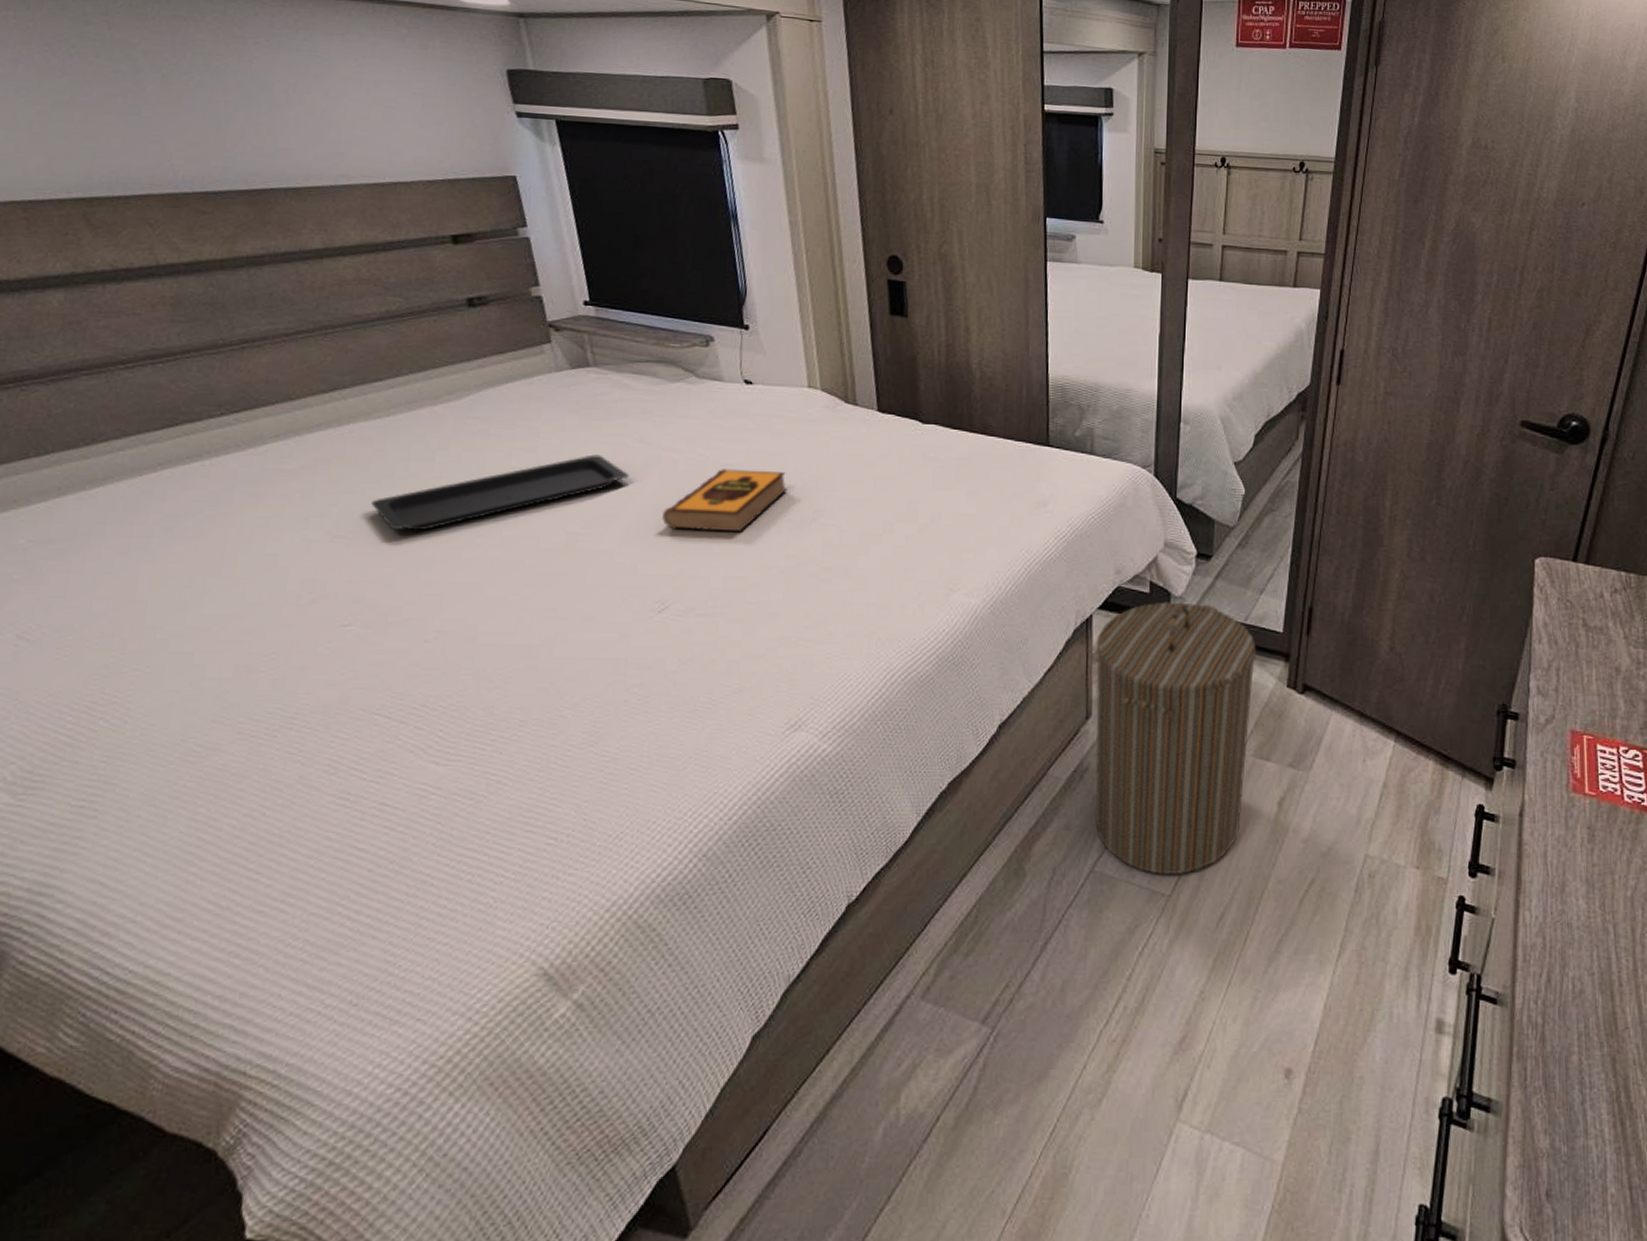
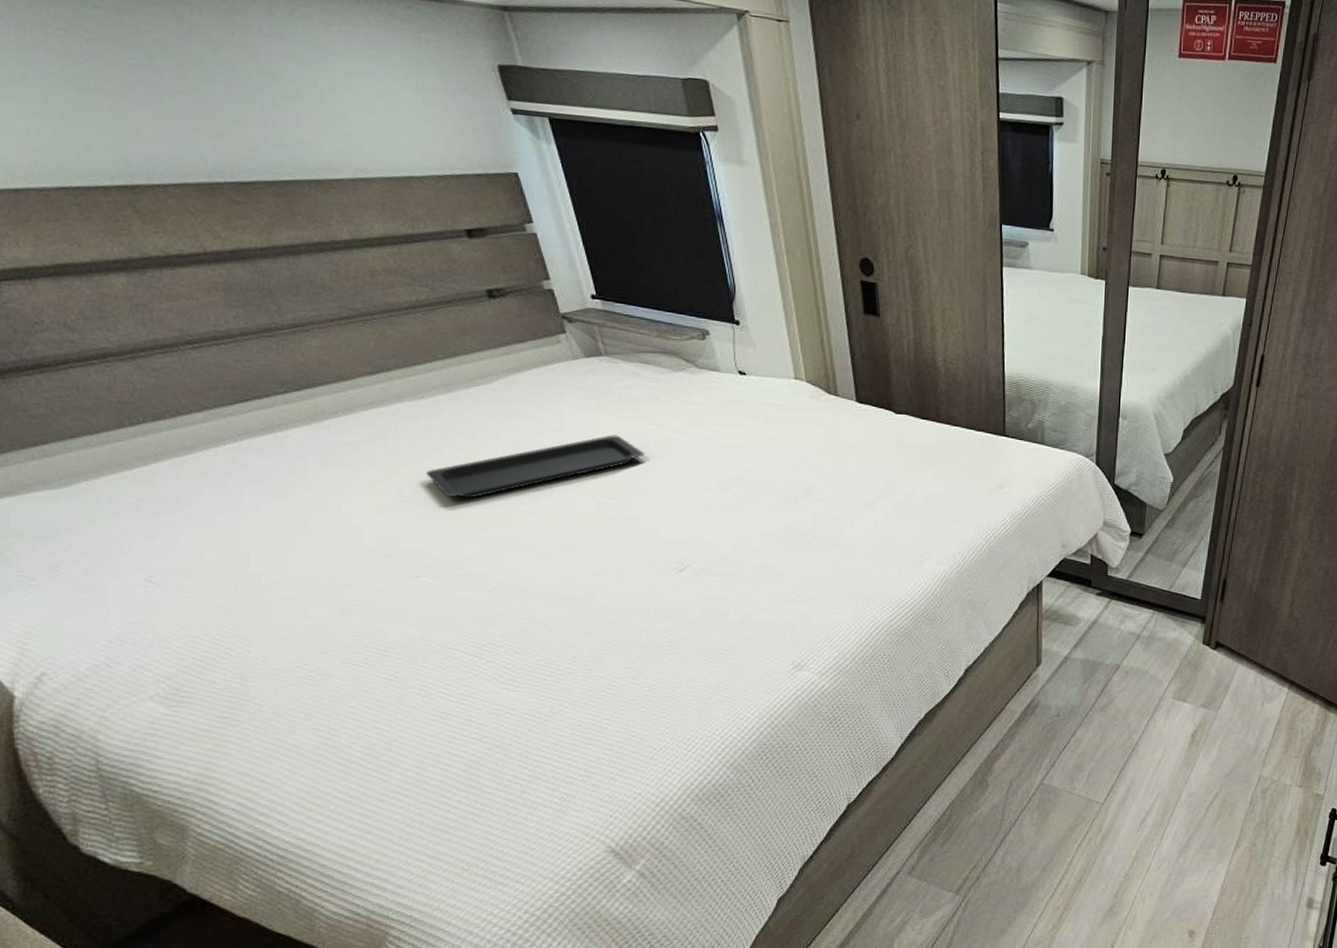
hardback book: present [661,469,788,532] -> none [675,450,782,504]
laundry hamper: present [1095,602,1257,874] -> none [1044,572,1179,787]

